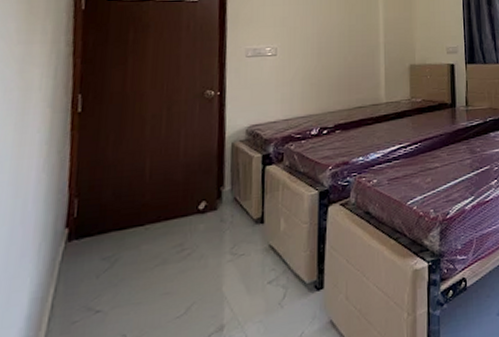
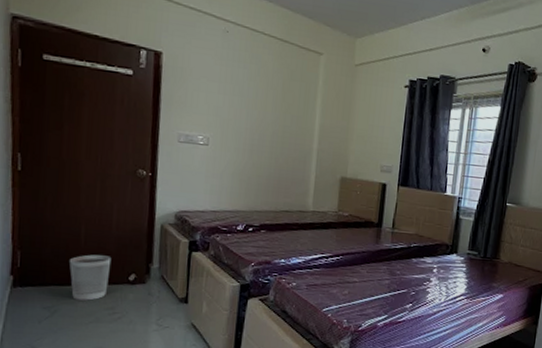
wastebasket: none [132,186,179,243] -> present [68,254,112,301]

